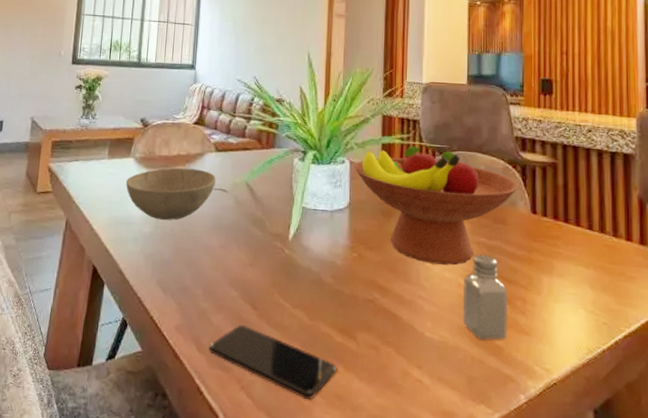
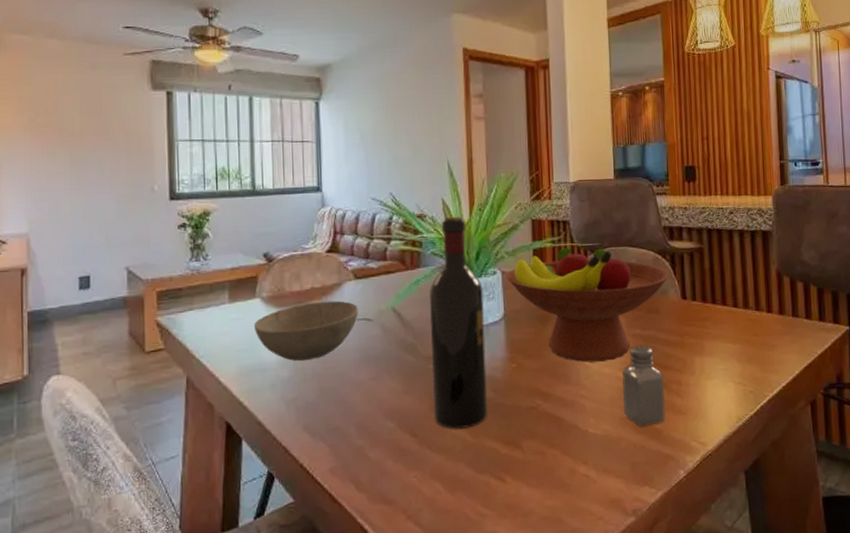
smartphone: present [208,325,337,399] -> none [368,455,505,515]
wine bottle: none [274,103,332,310] -> present [430,216,488,429]

